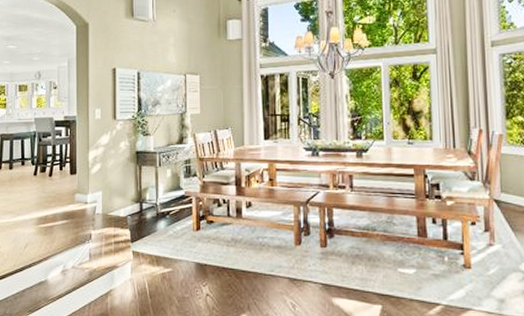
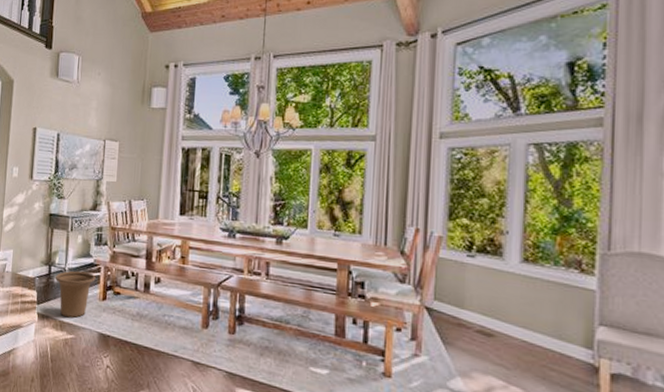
basket: none [147,205,188,252] -> present [55,270,96,318]

